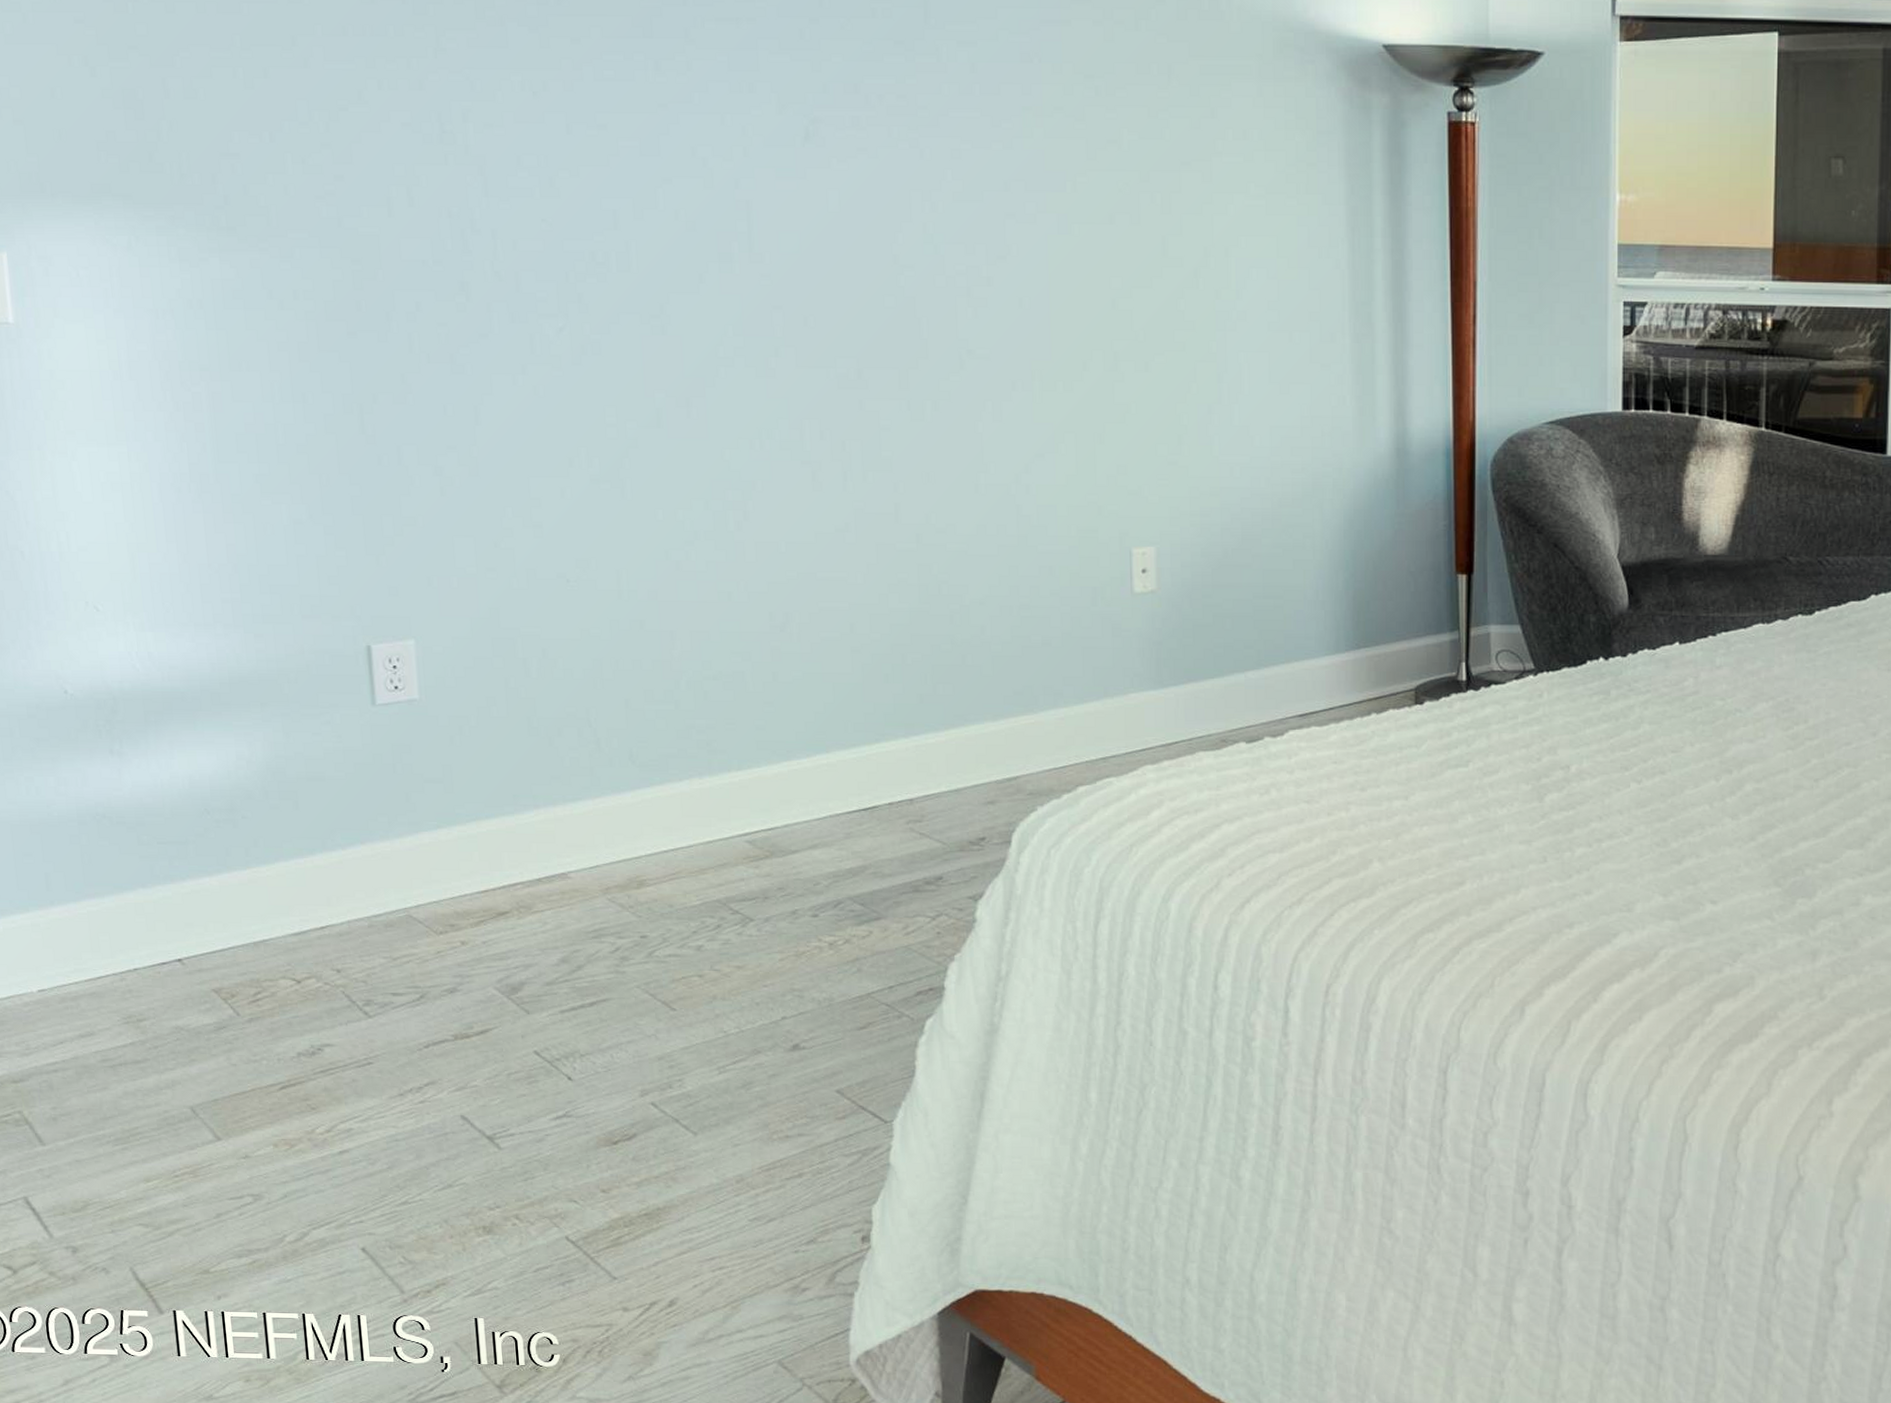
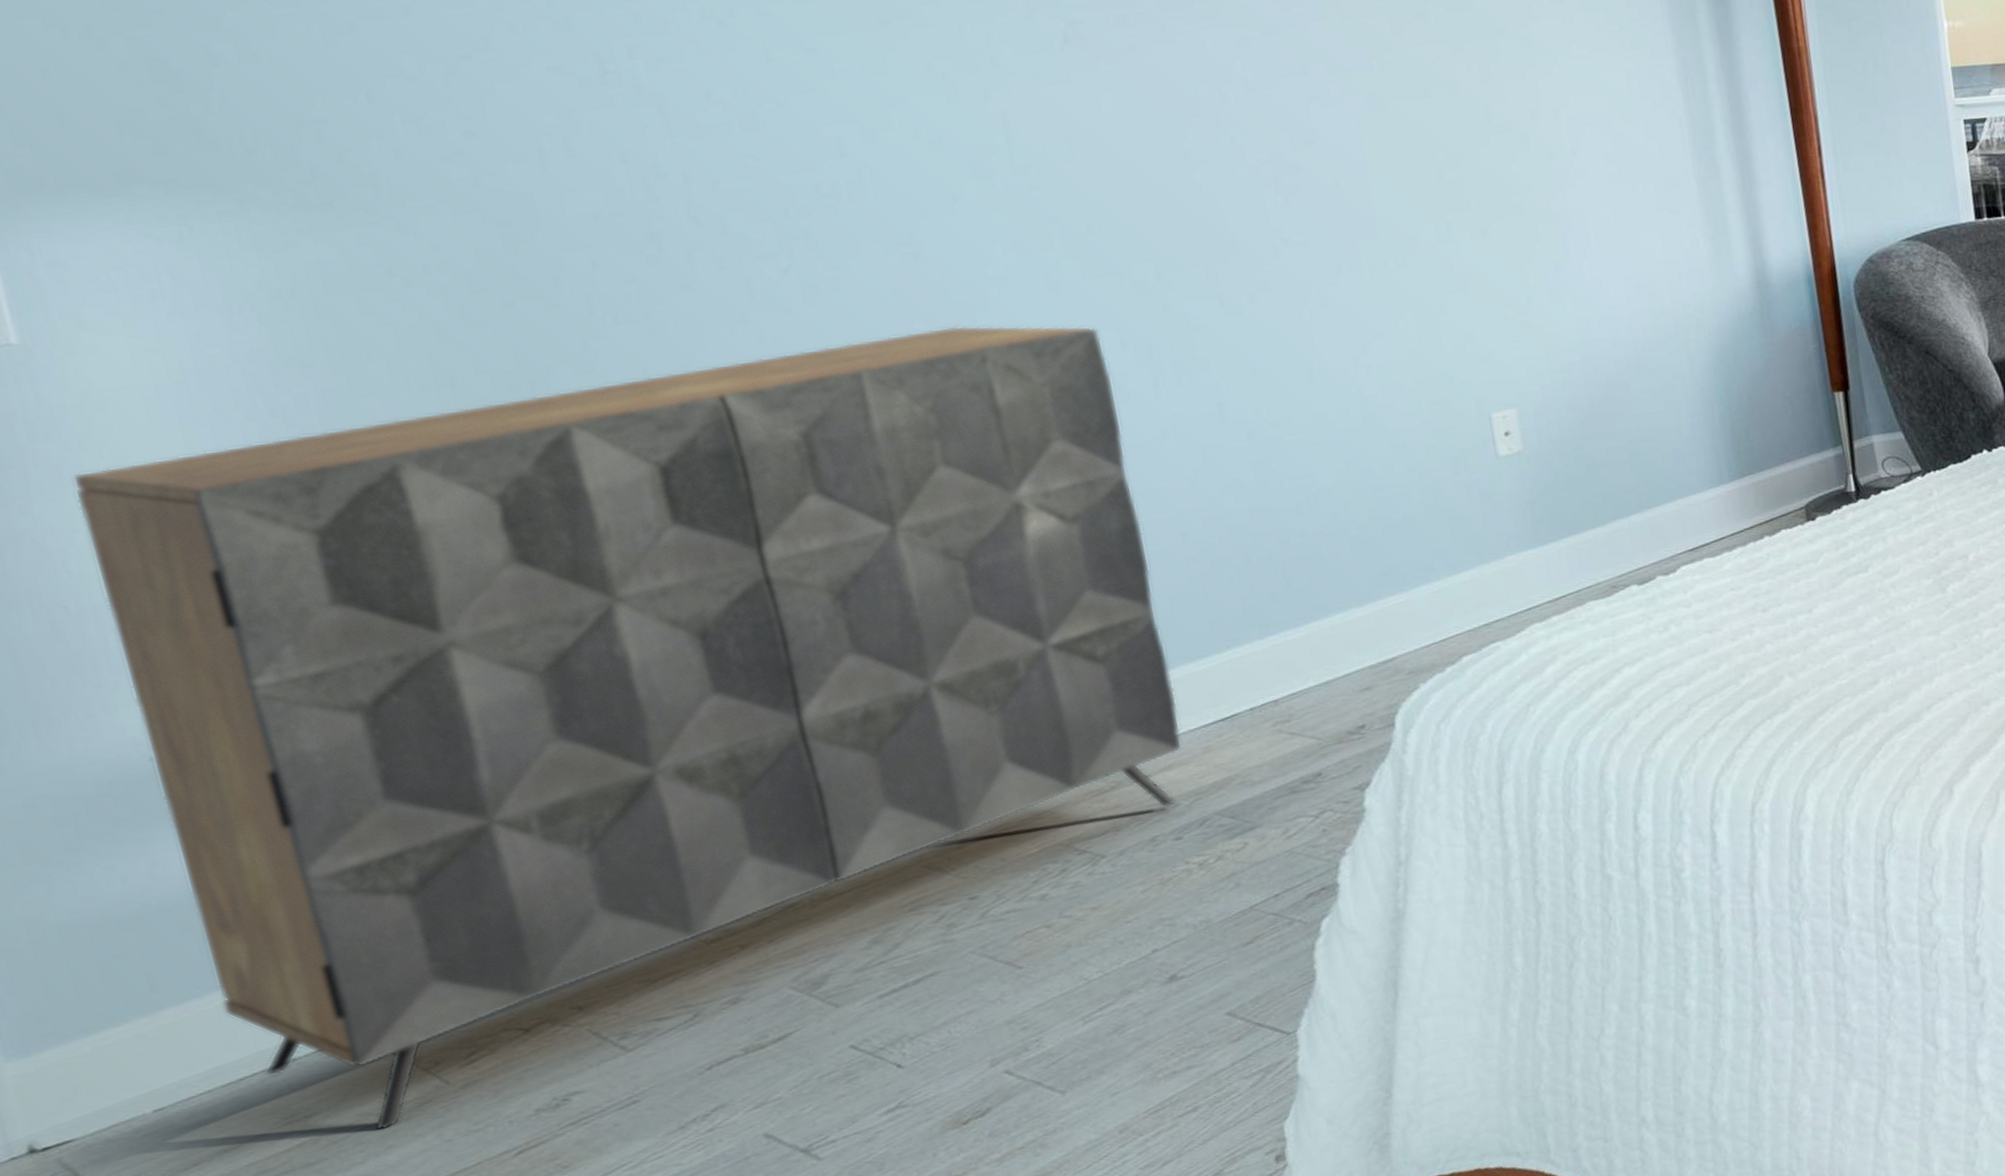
dresser: none [37,399,829,1045] -> present [72,325,1183,1130]

